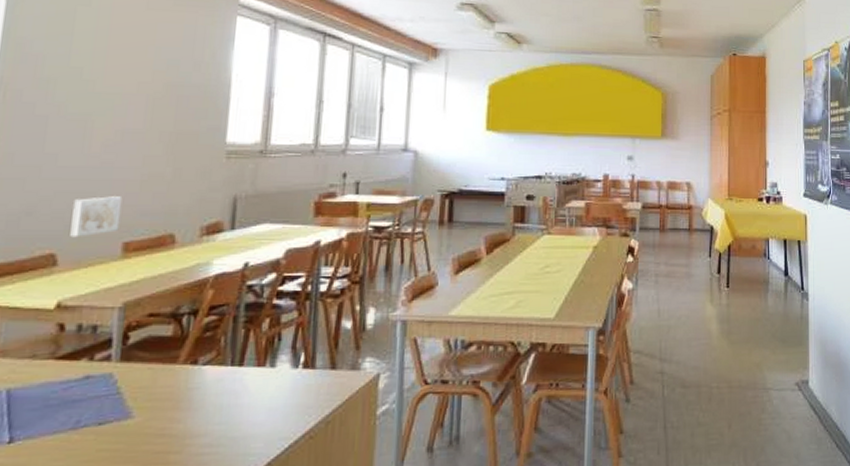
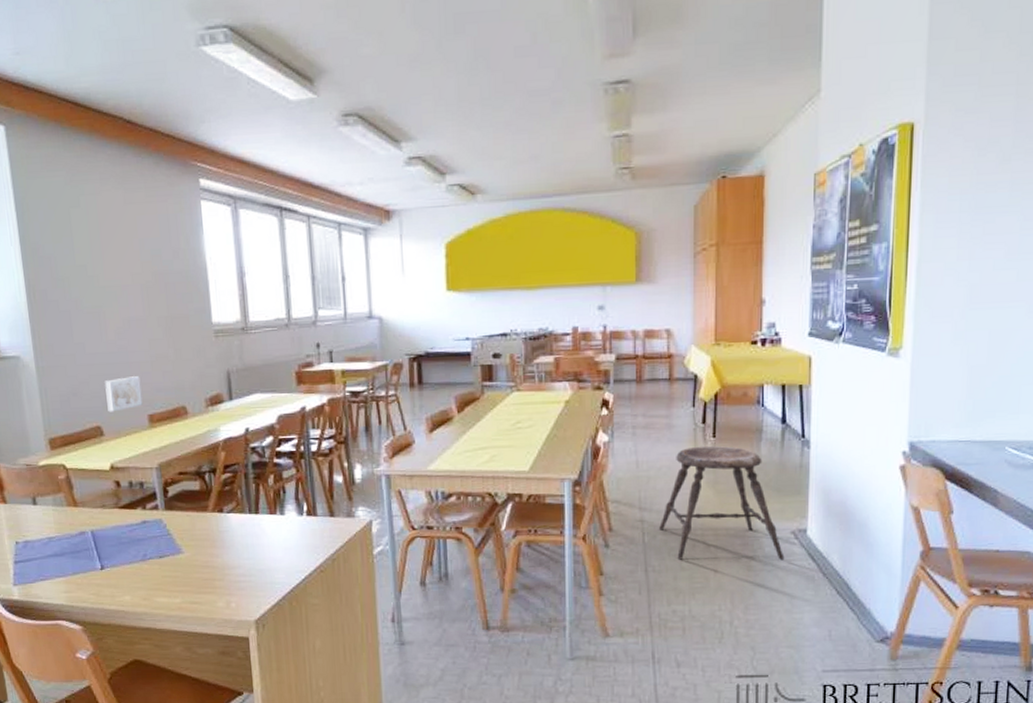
stool: none [677,295,791,415] -> present [658,445,785,561]

